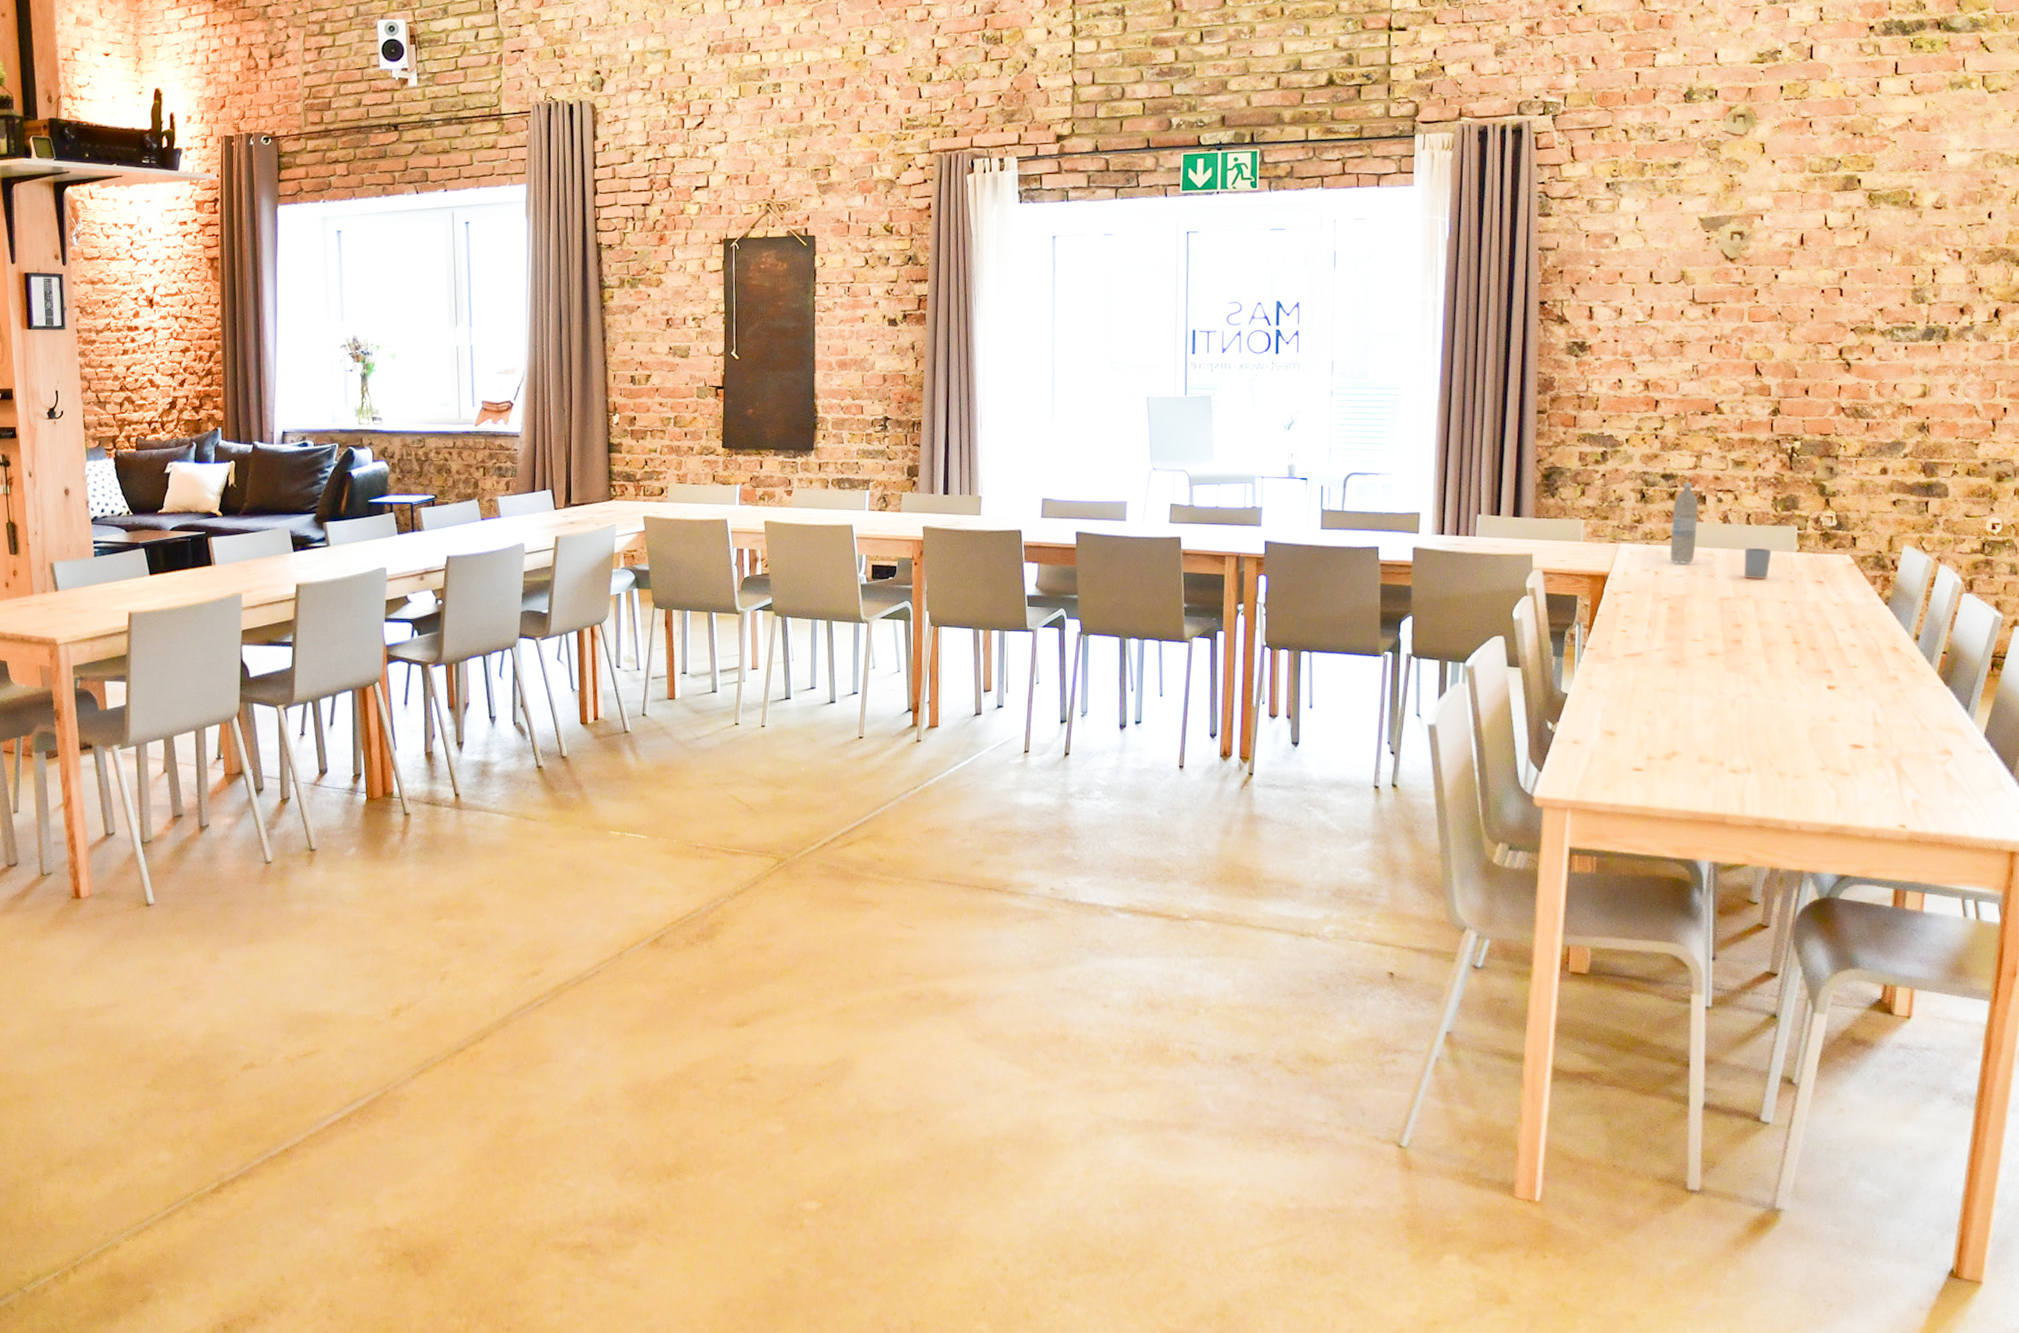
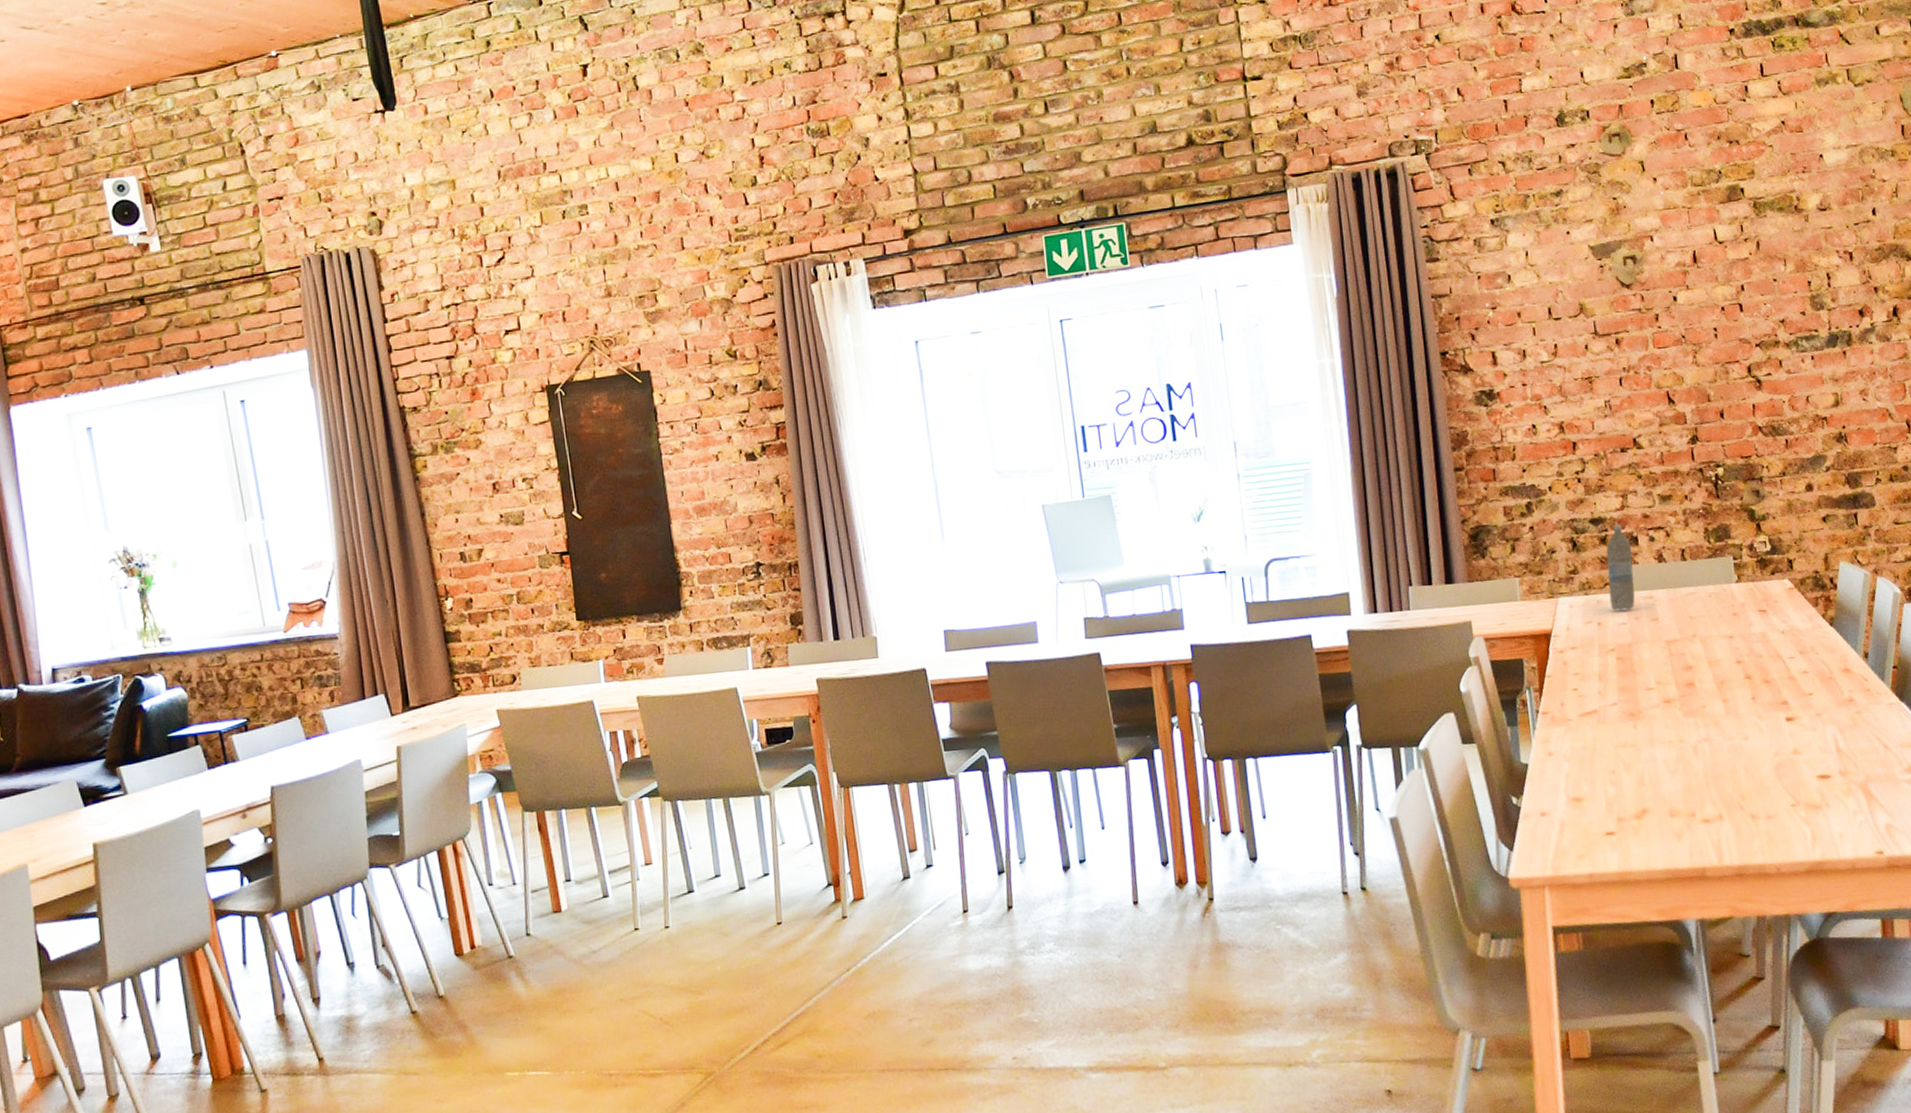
mug: present [1744,548,1772,579] -> none [1684,583,1712,617]

